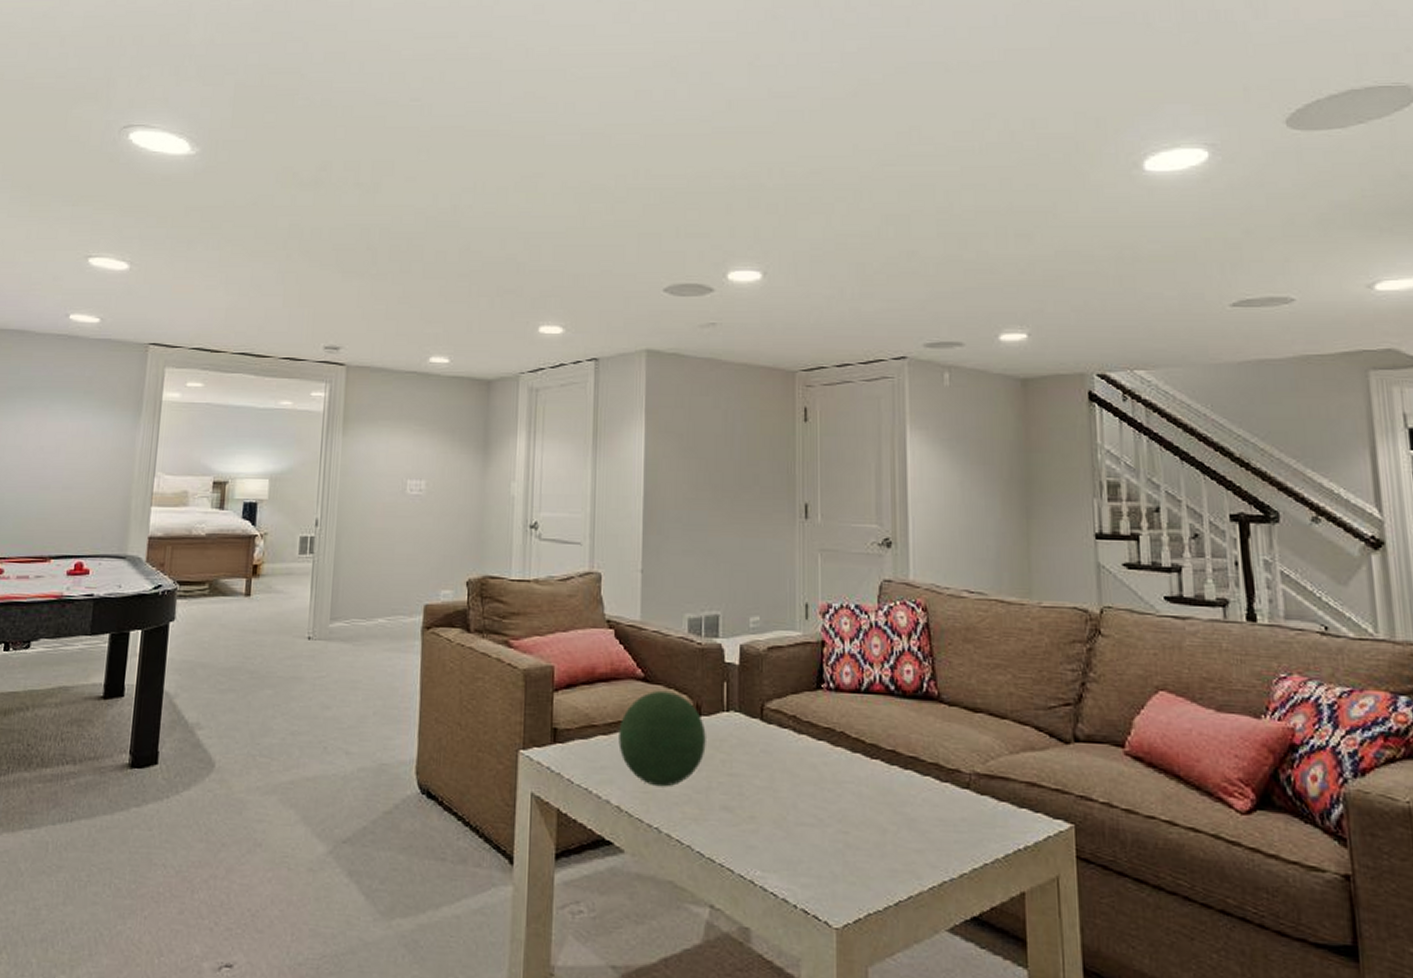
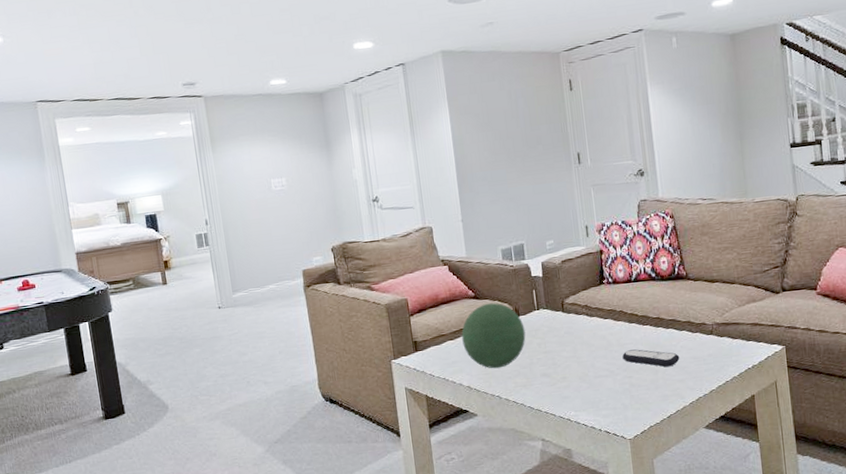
remote control: none [838,792,920,827] -> present [622,349,680,367]

